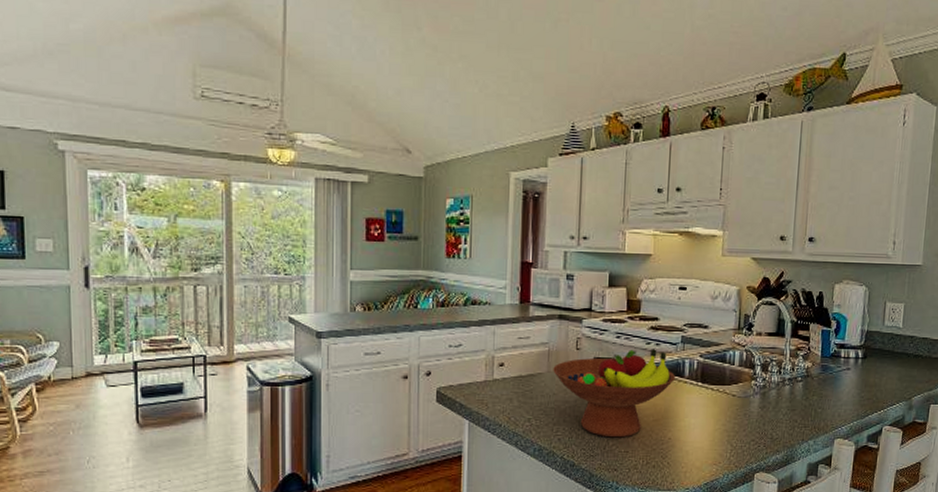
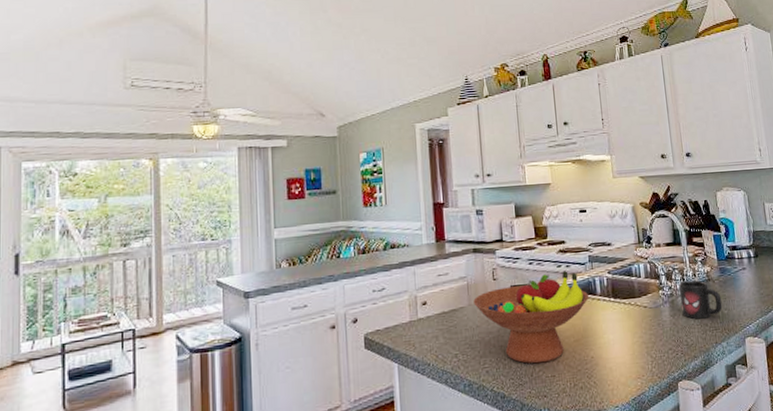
mug: none [772,374,818,415] -> present [679,280,723,319]

